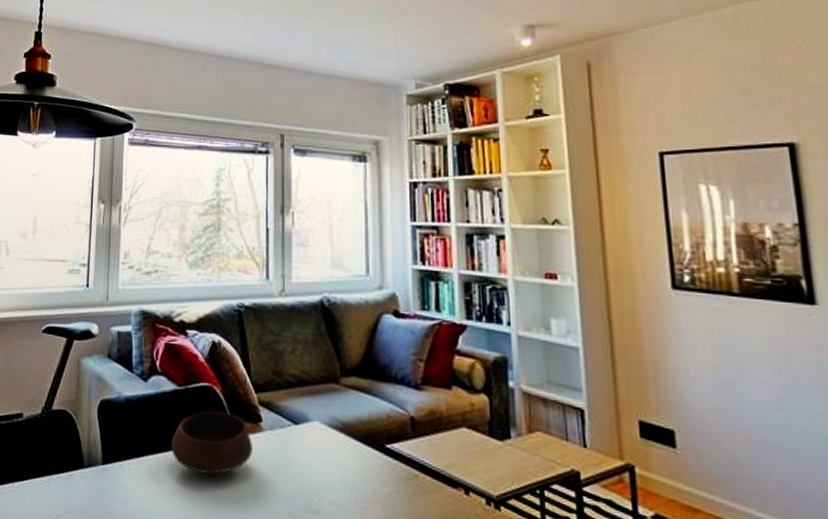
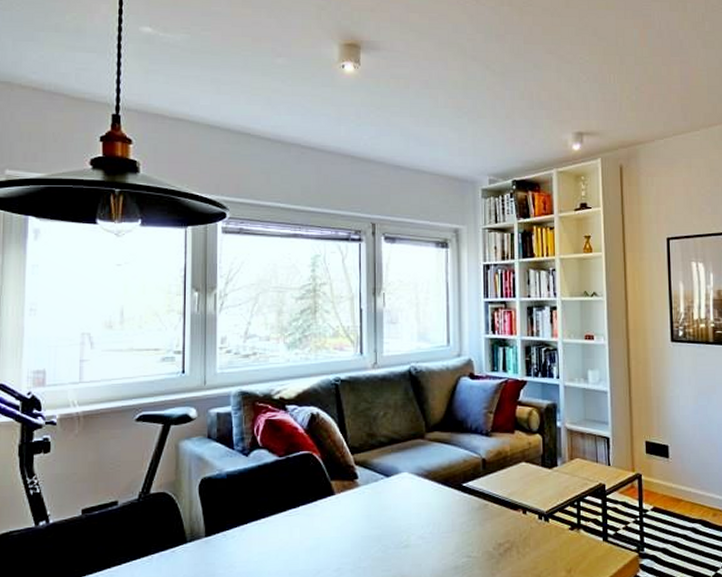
bowl: present [171,411,252,475] -> none [273,474,349,530]

